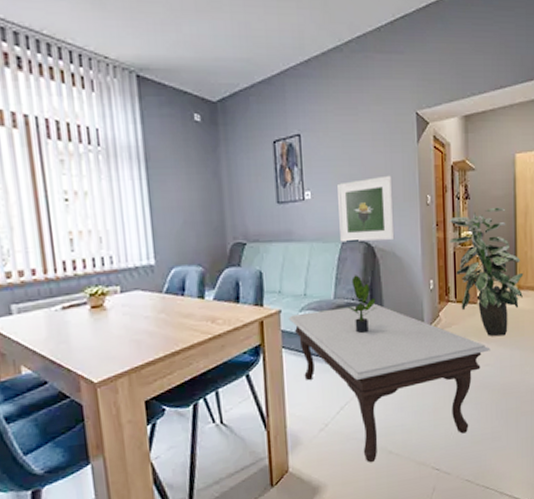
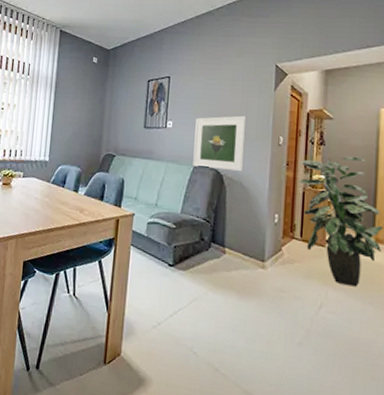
coffee table: present [288,303,491,463] -> none [139,220,337,378]
potted plant: present [347,275,376,334] -> none [191,196,219,250]

